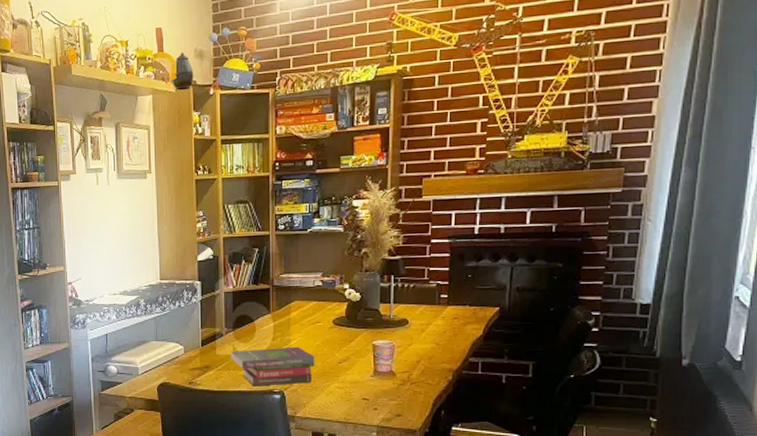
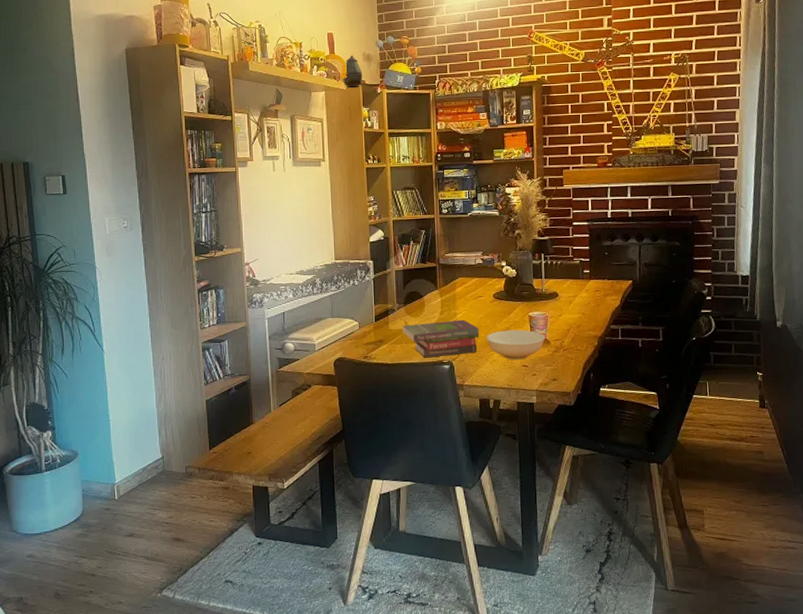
bowl: none [323,359,391,392] -> present [486,329,546,360]

